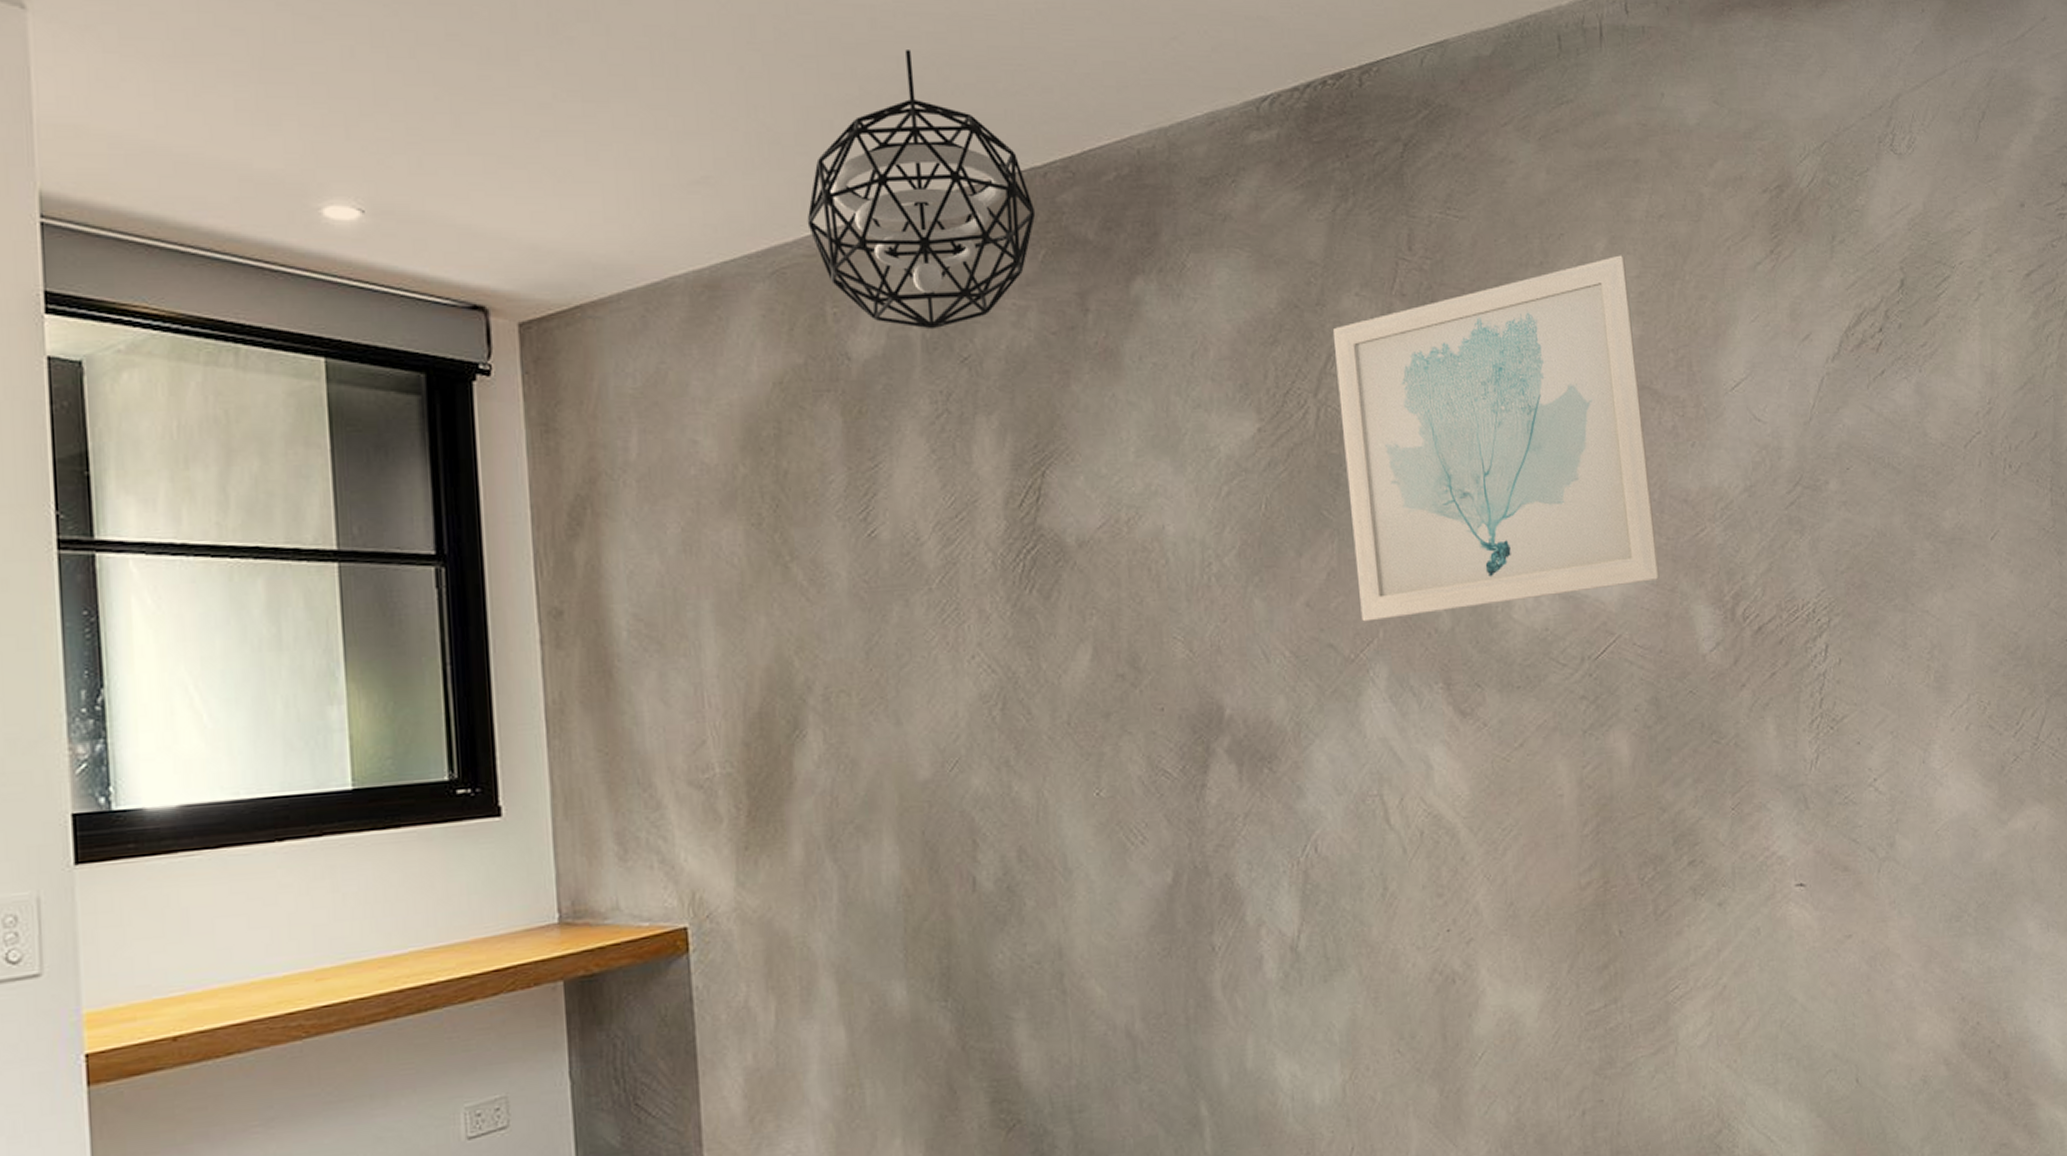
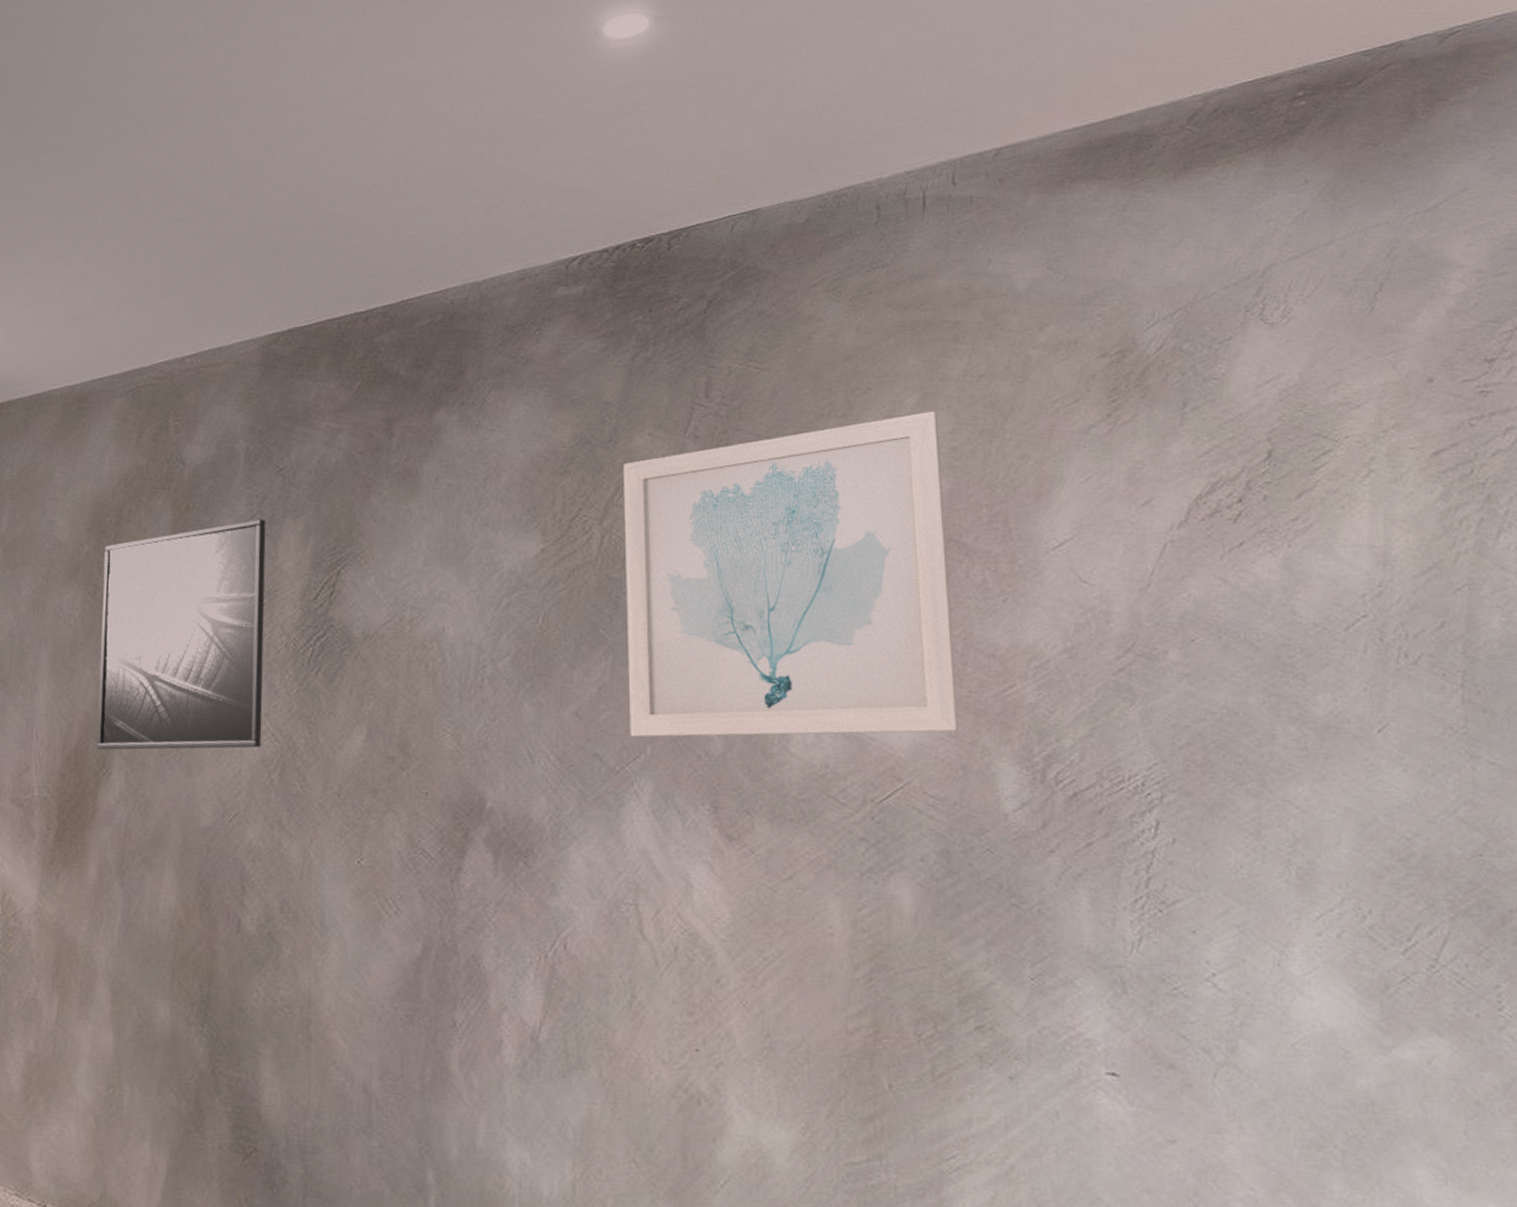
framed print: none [765,418,978,709] -> present [97,518,267,750]
pendant light: present [807,50,1036,330] -> none [162,215,355,444]

